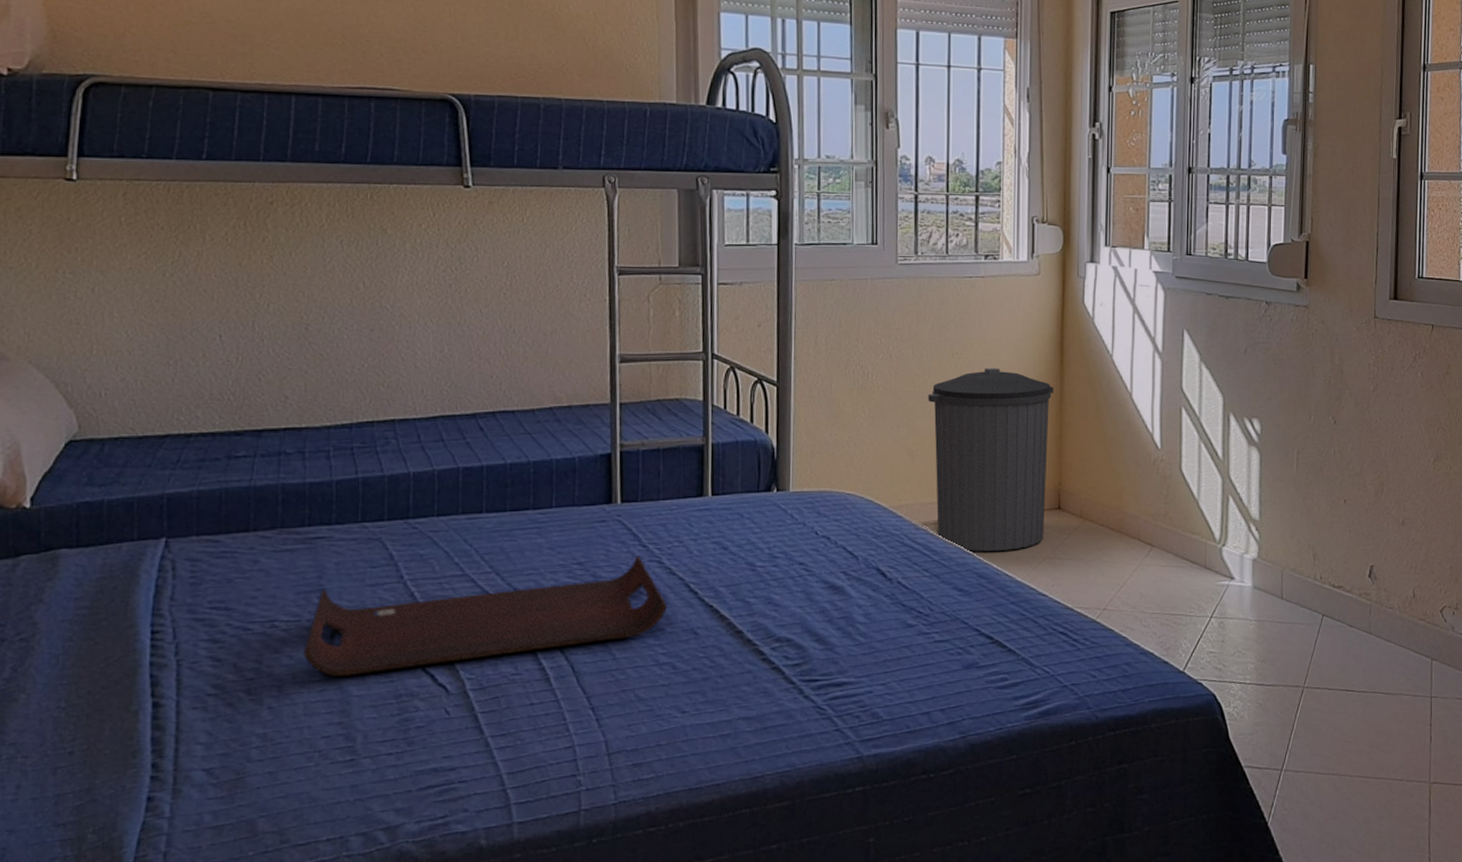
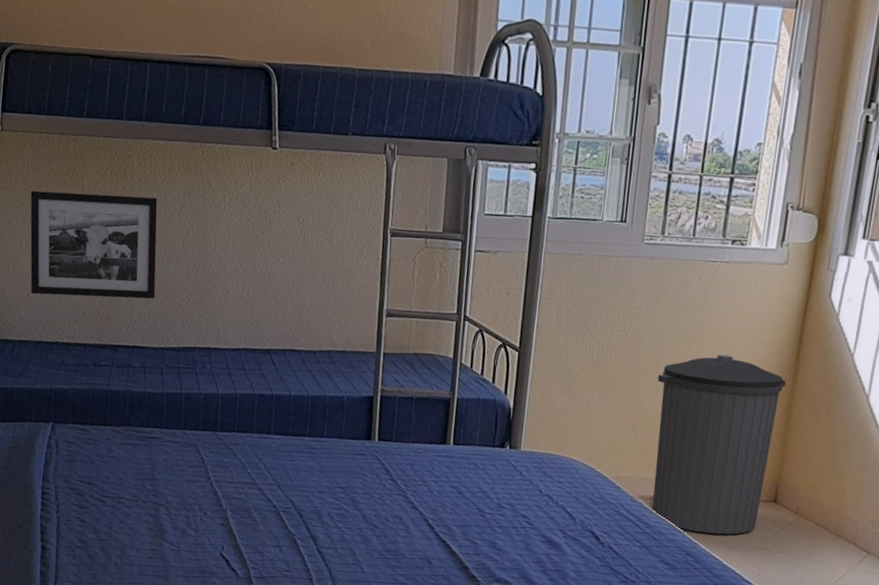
picture frame: none [124,249,315,378] -> present [30,190,158,299]
serving tray: present [302,555,667,677] -> none [139,478,409,557]

